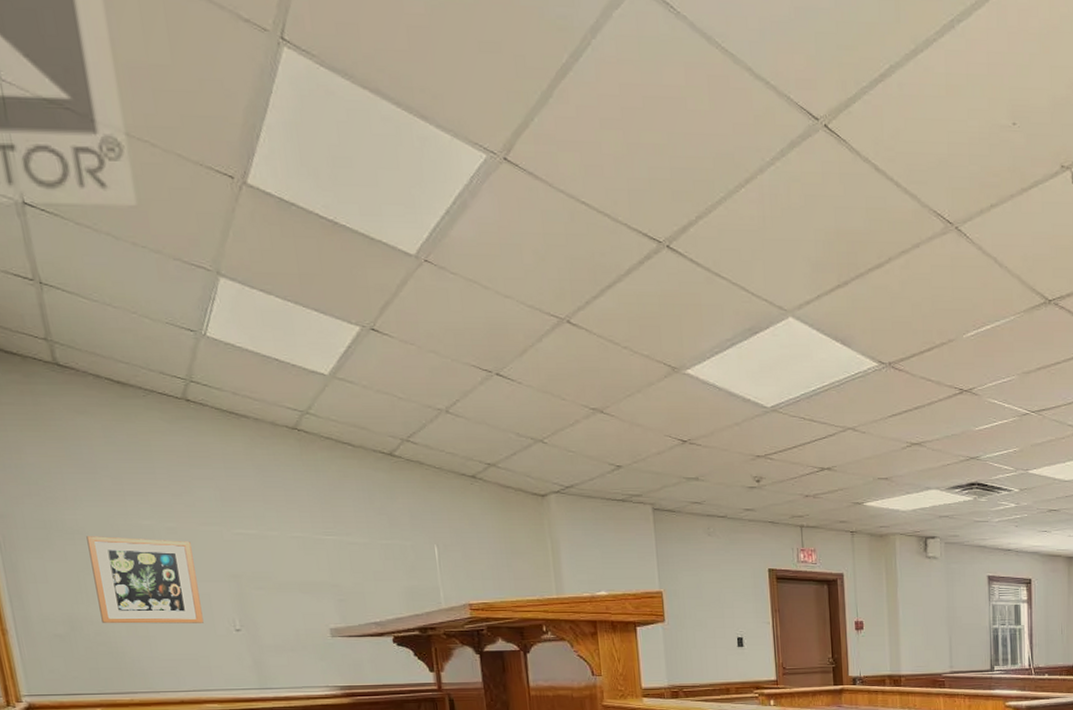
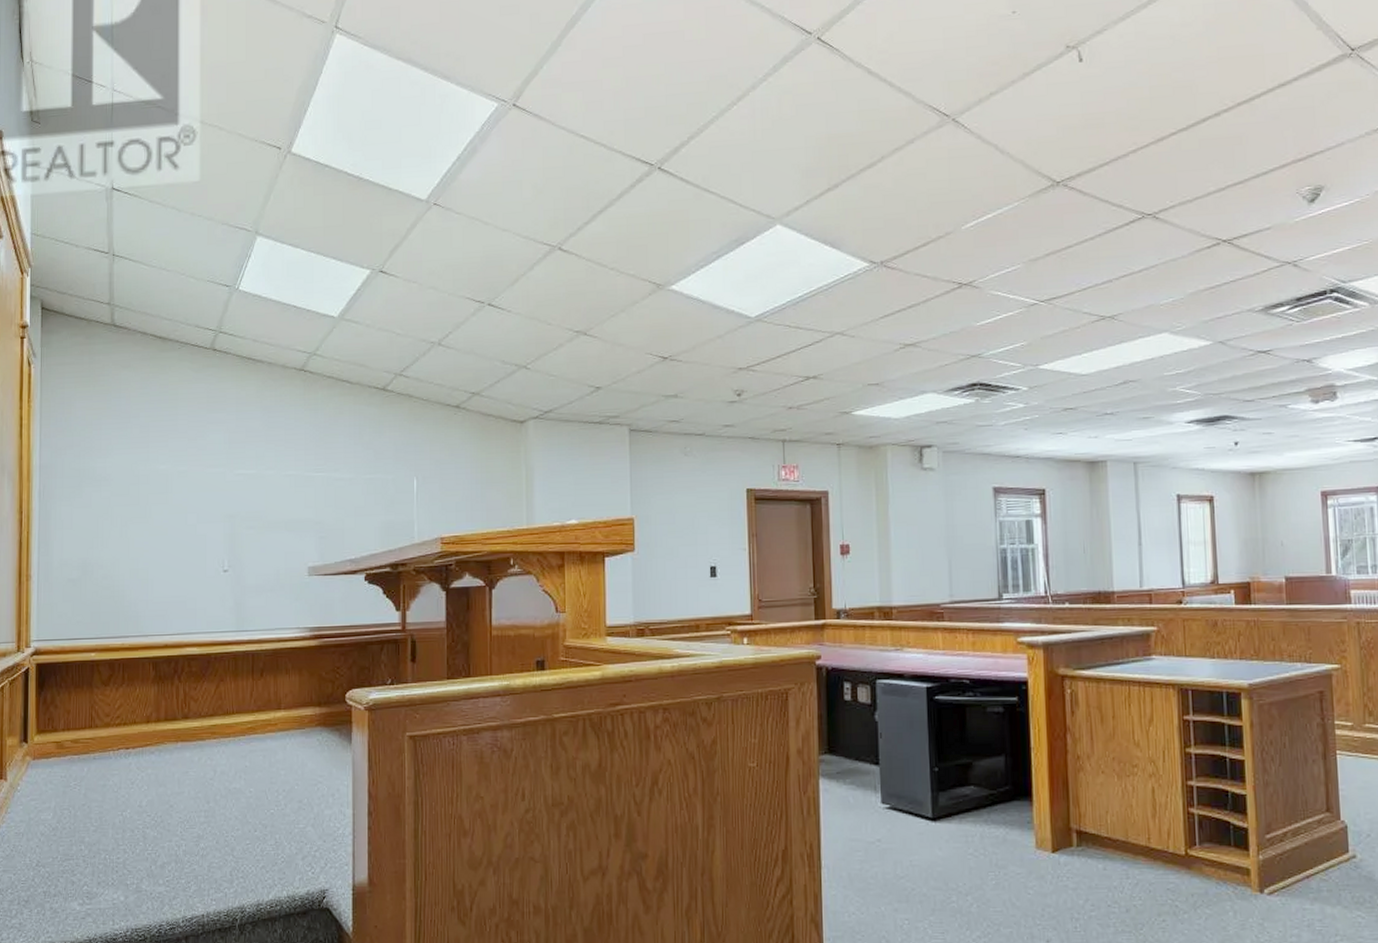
wall art: present [86,536,204,624] -> none [110,482,197,567]

